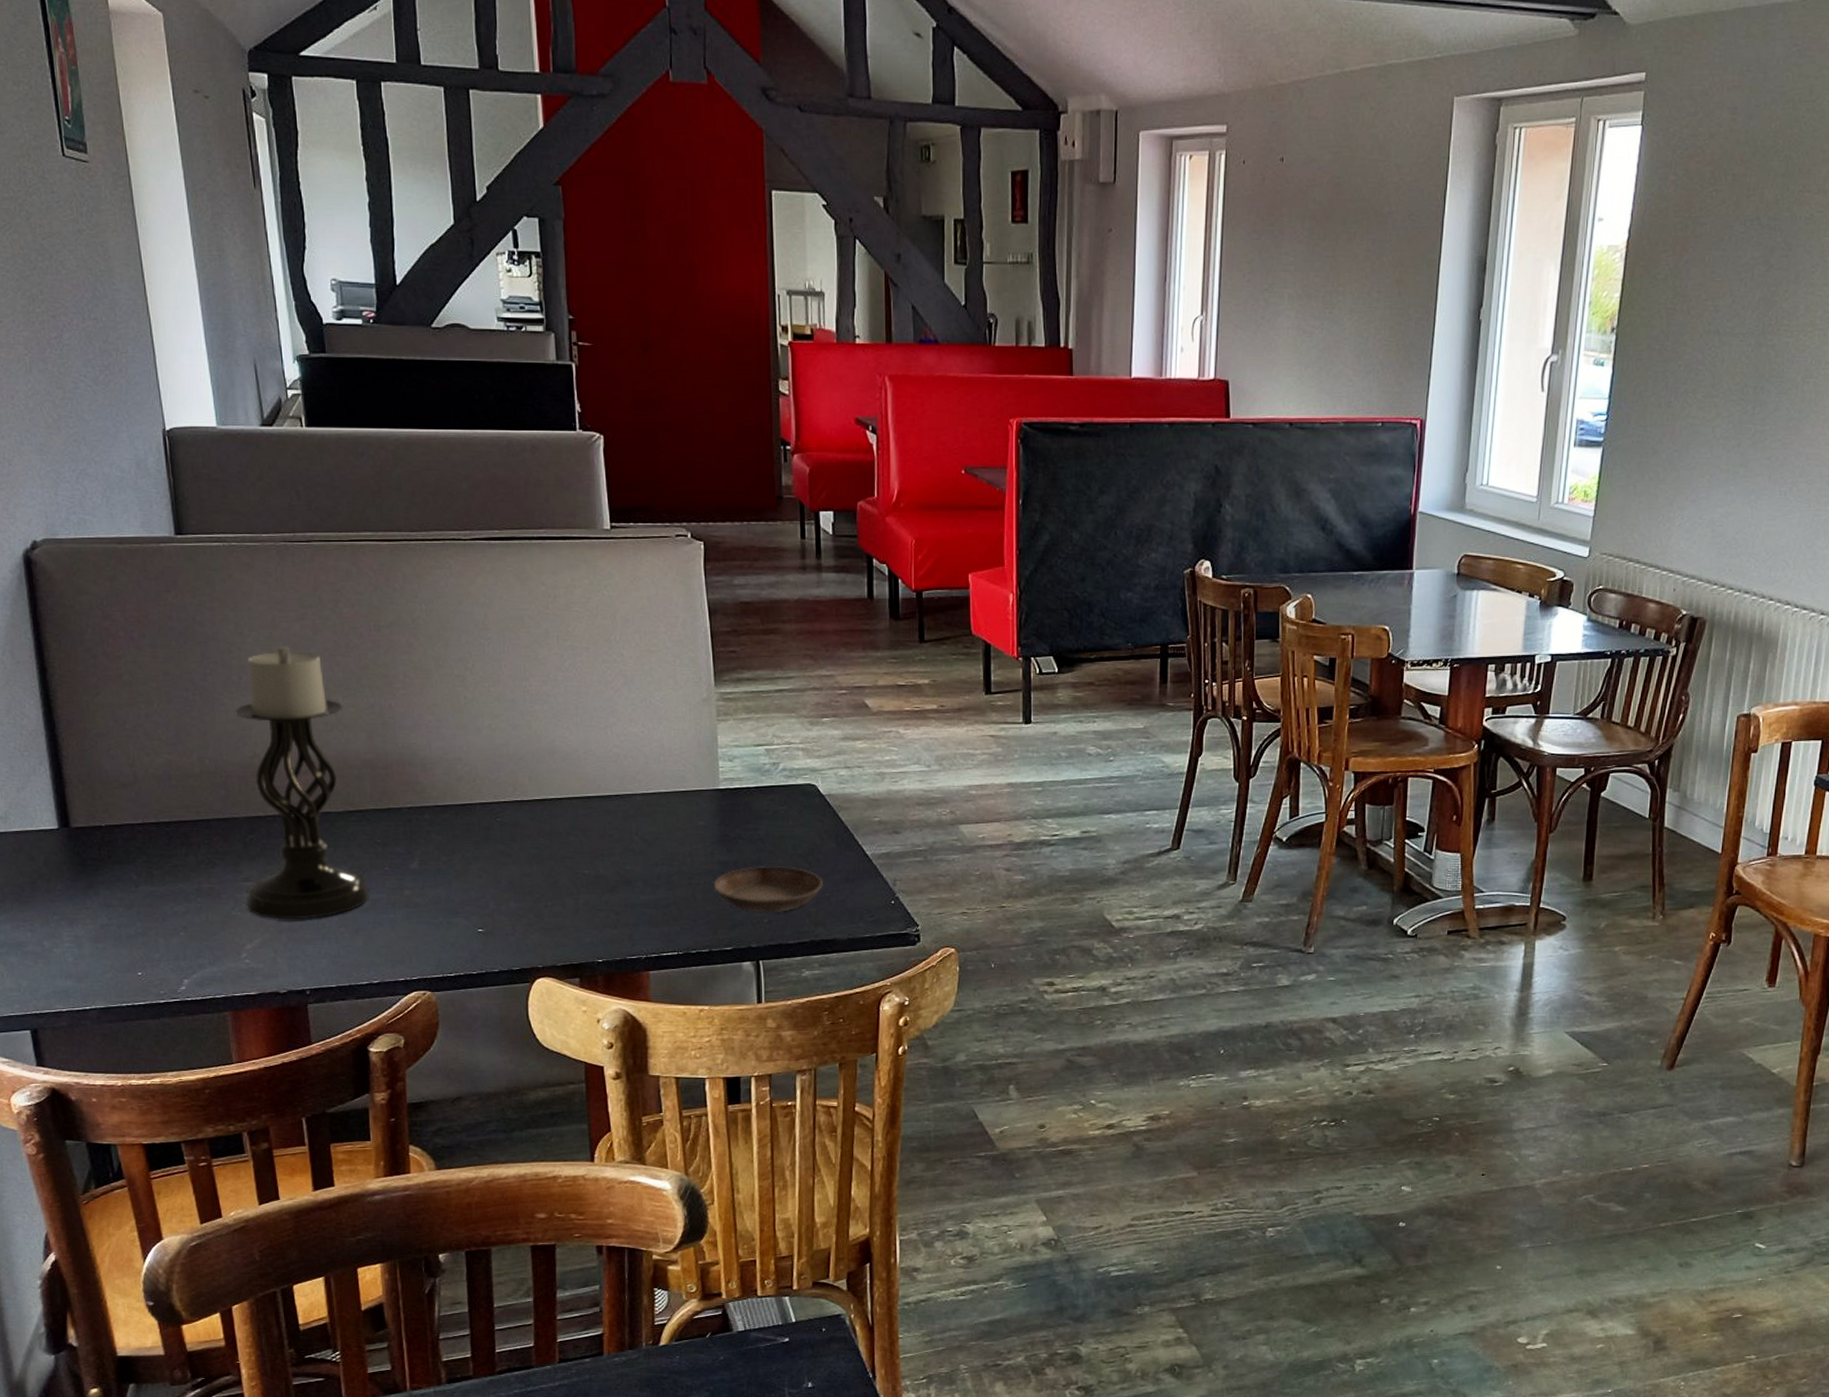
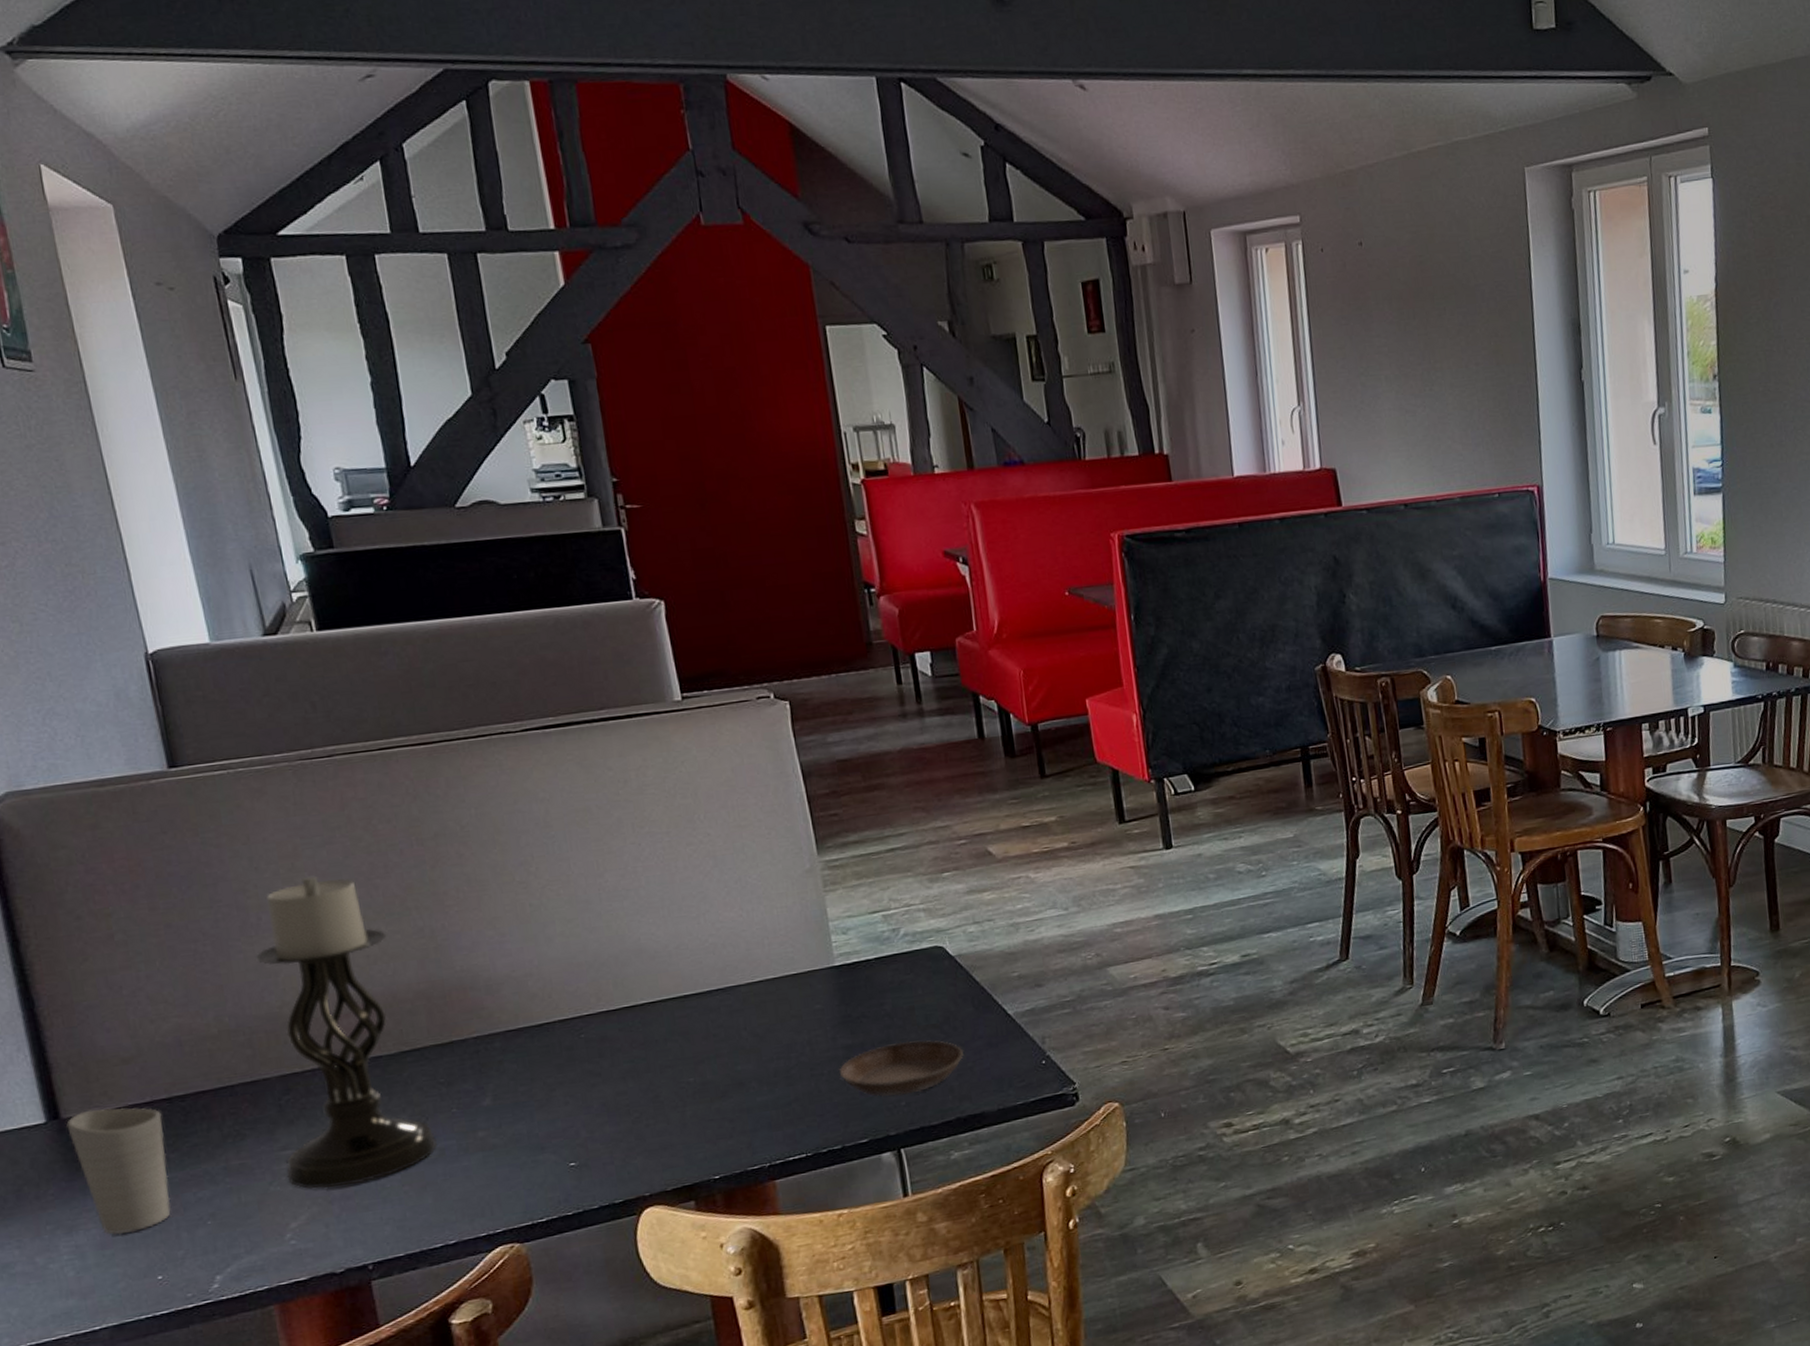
cup: none [74,823,152,933] -> present [66,1107,171,1235]

